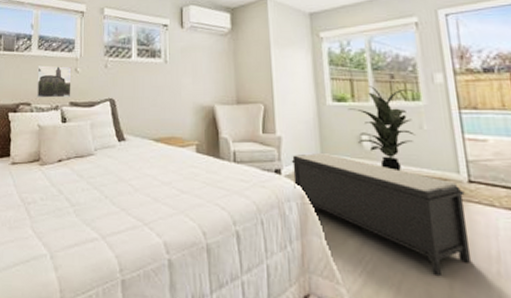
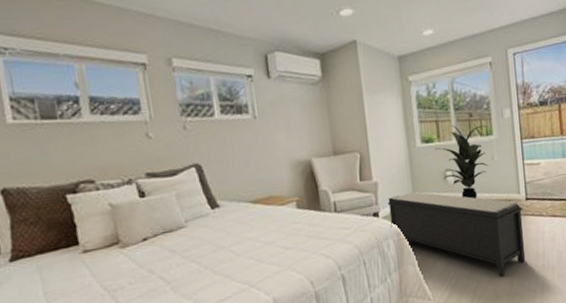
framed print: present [36,65,72,98] -> none [95,131,146,174]

